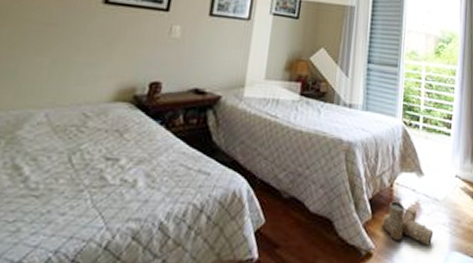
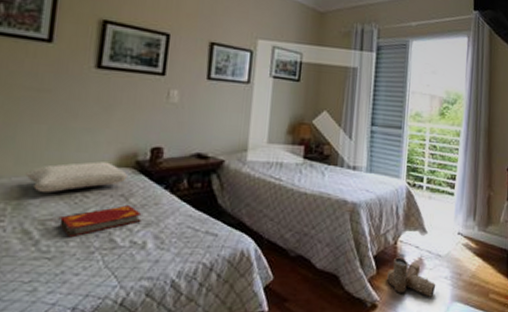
pillow: none [23,95,124,128] -> present [25,161,127,193]
hardback book: none [51,141,135,175] -> present [59,205,142,238]

